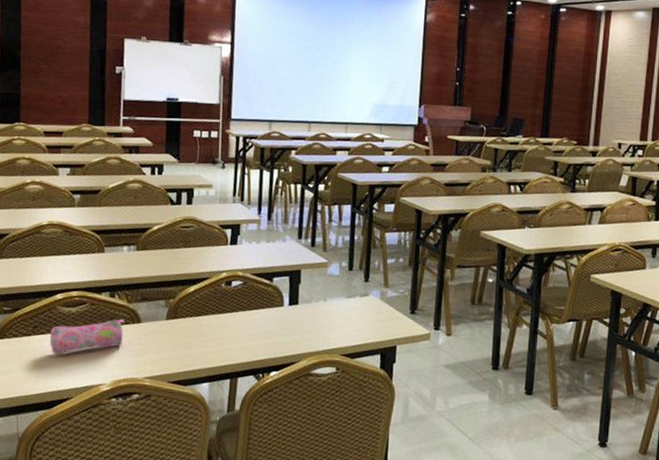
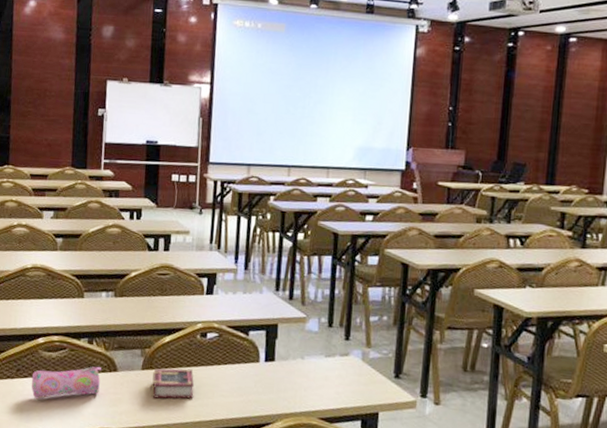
book: none [176,316,220,347] -> present [151,368,194,399]

